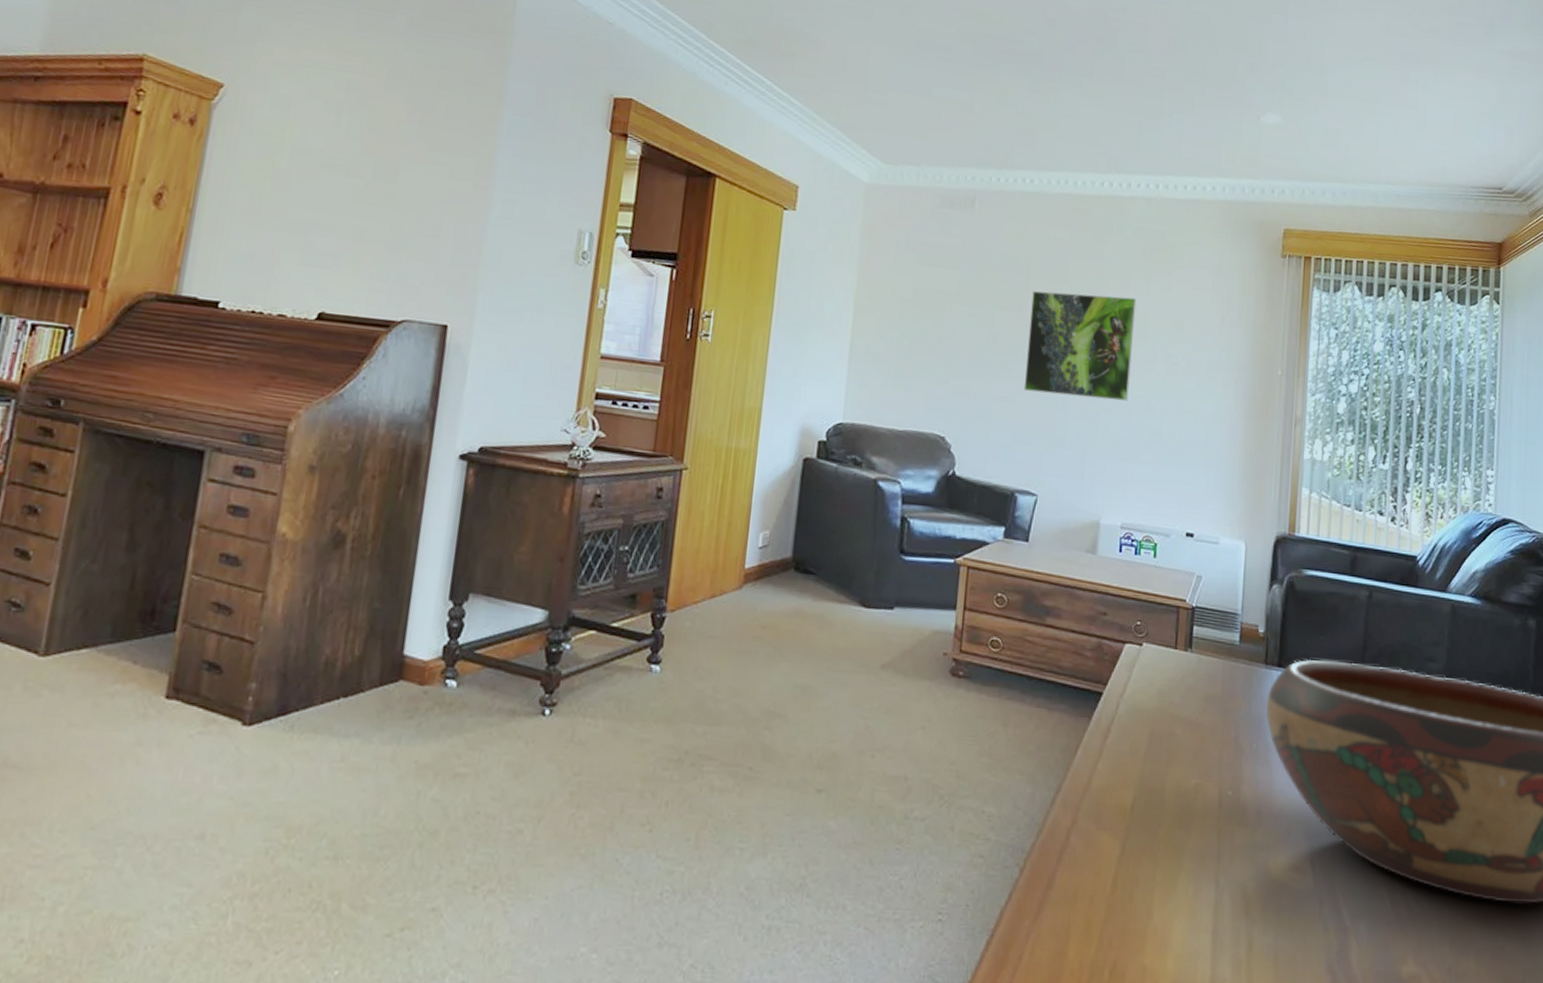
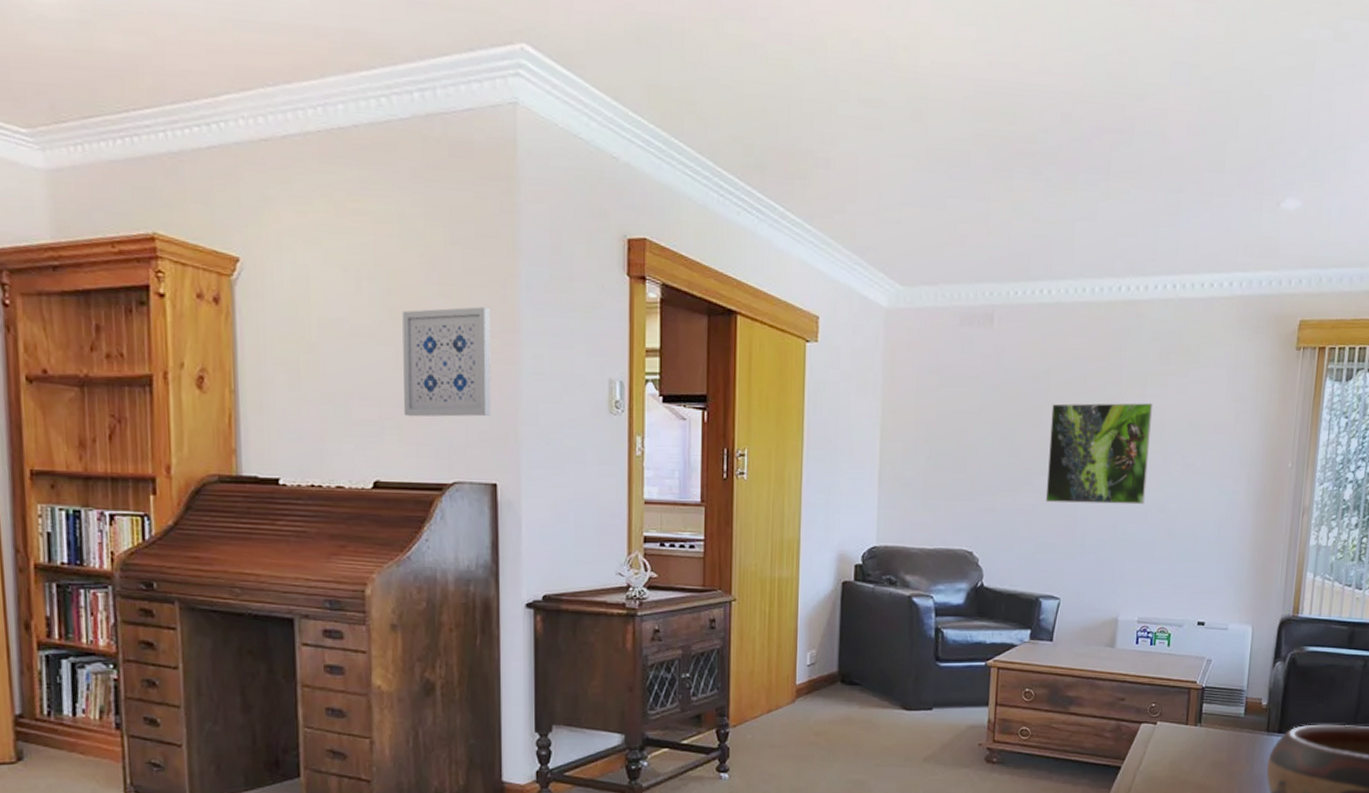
wall art: none [362,147,467,256] -> present [402,307,491,417]

